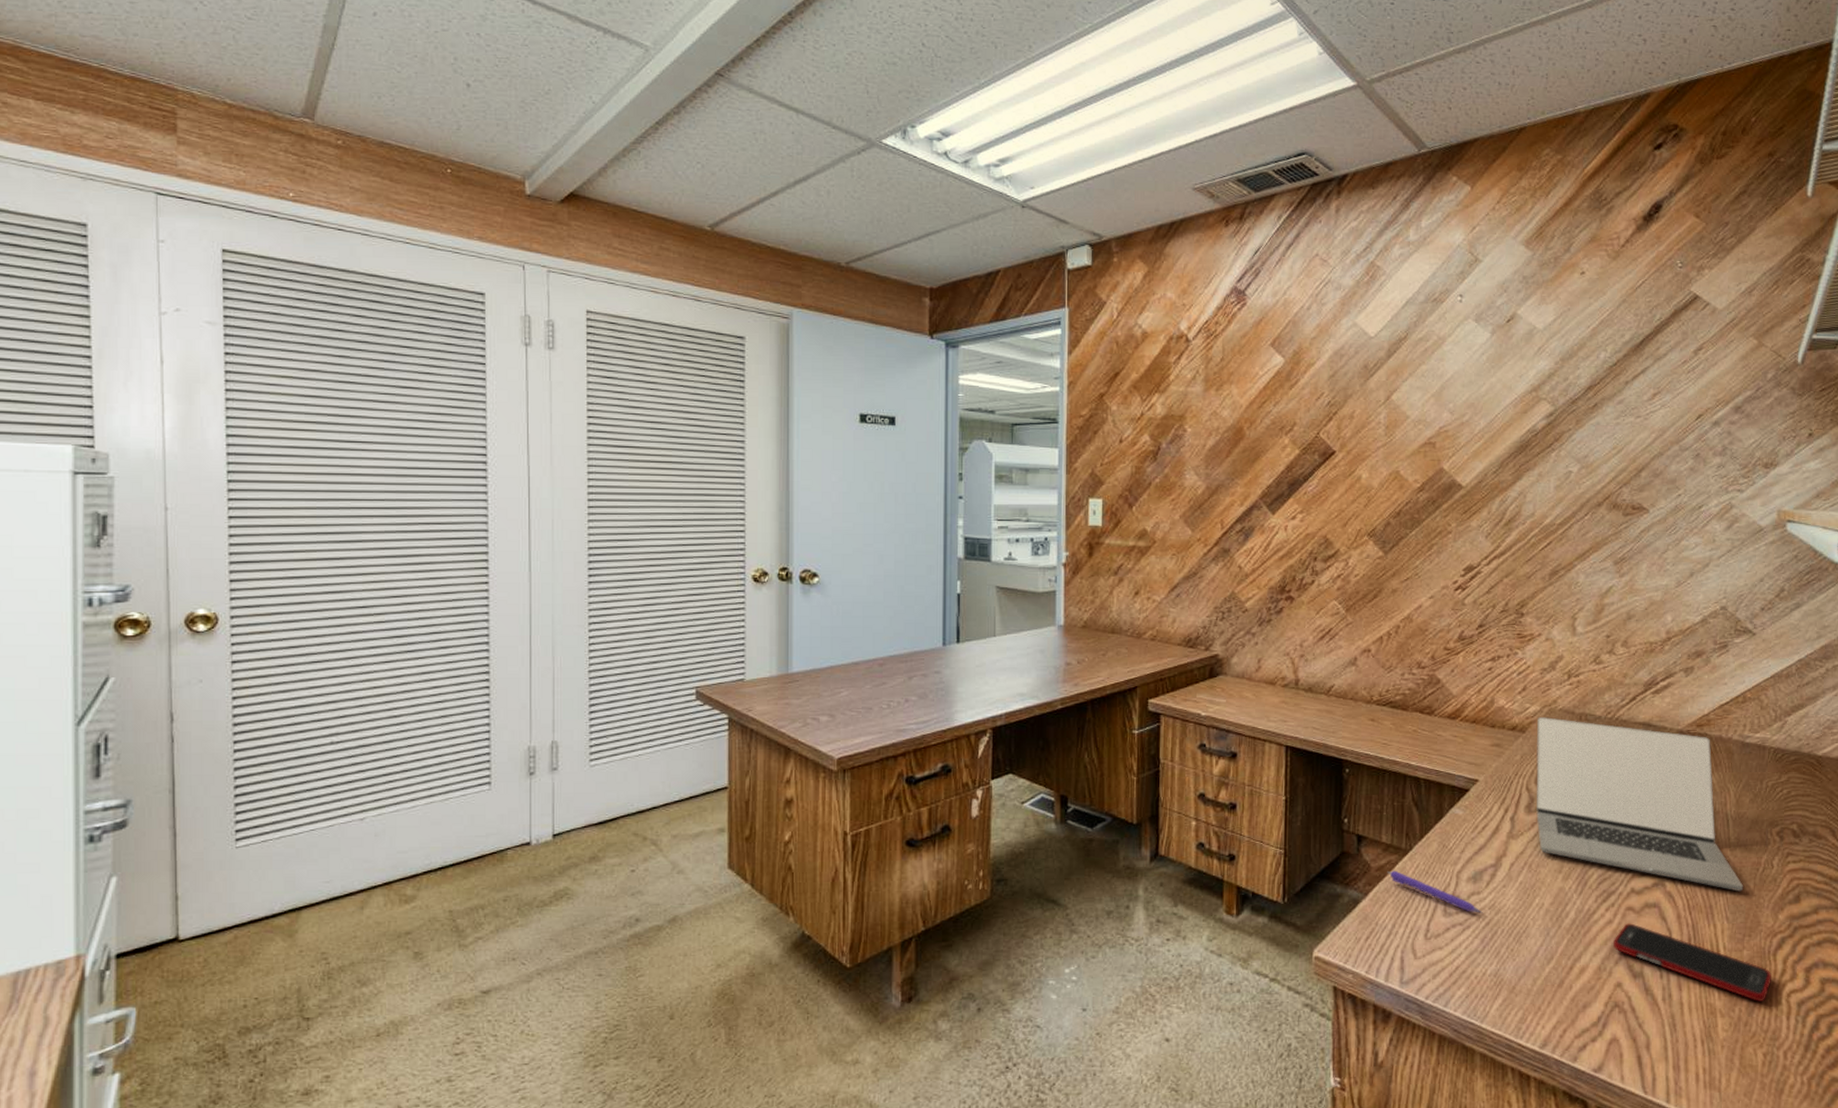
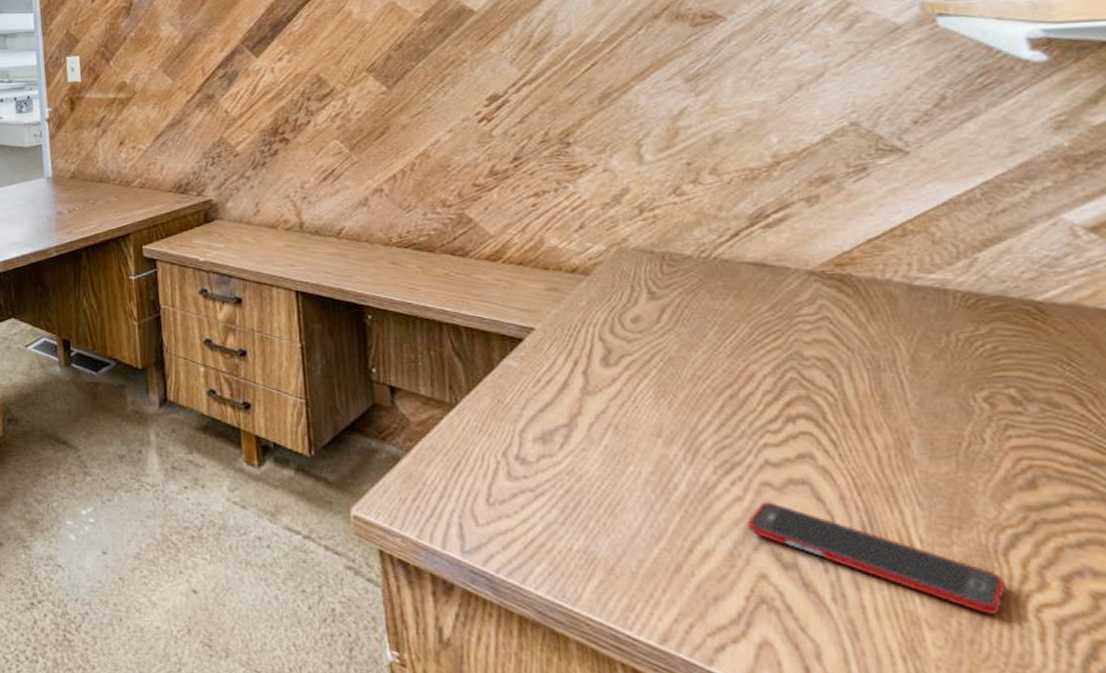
pen: present [1387,870,1484,913] -> none [430,426,561,479]
laptop: present [1536,716,1744,892] -> none [604,256,941,471]

